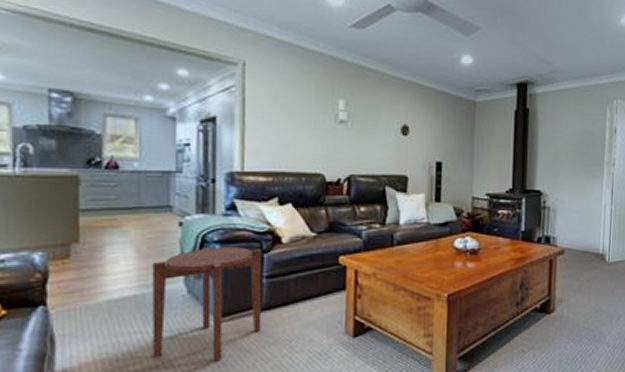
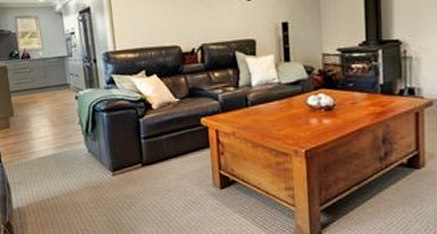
side table: present [152,247,262,362] -> none [62,114,145,206]

